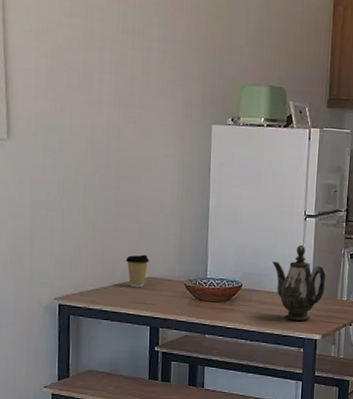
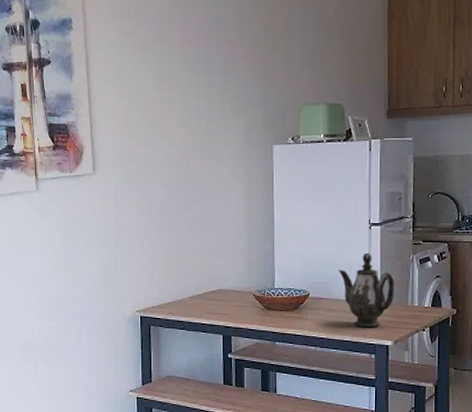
coffee cup: present [125,254,149,288] -> none [198,269,220,300]

